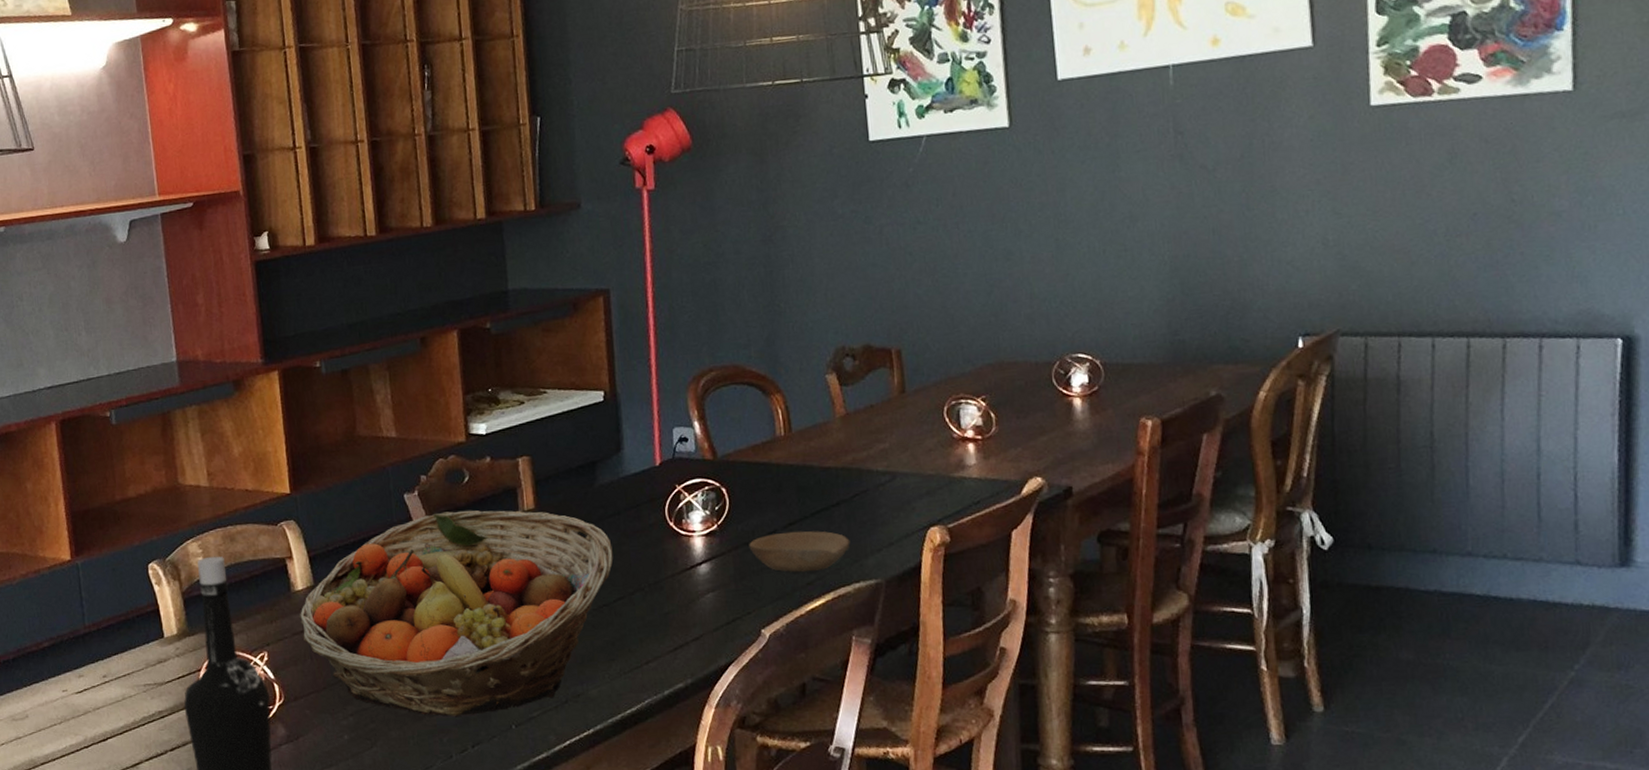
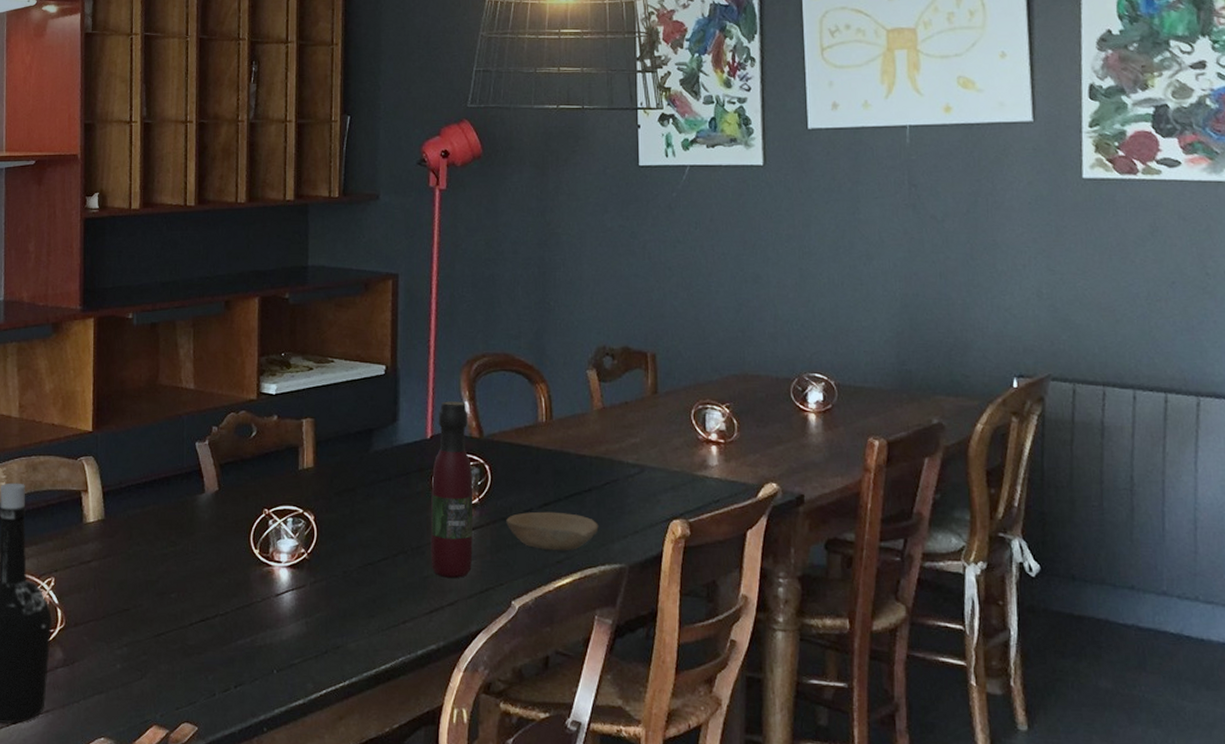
fruit basket: present [299,510,614,716] -> none [87,462,381,657]
wine bottle: none [664,422,716,612] -> present [430,401,474,578]

